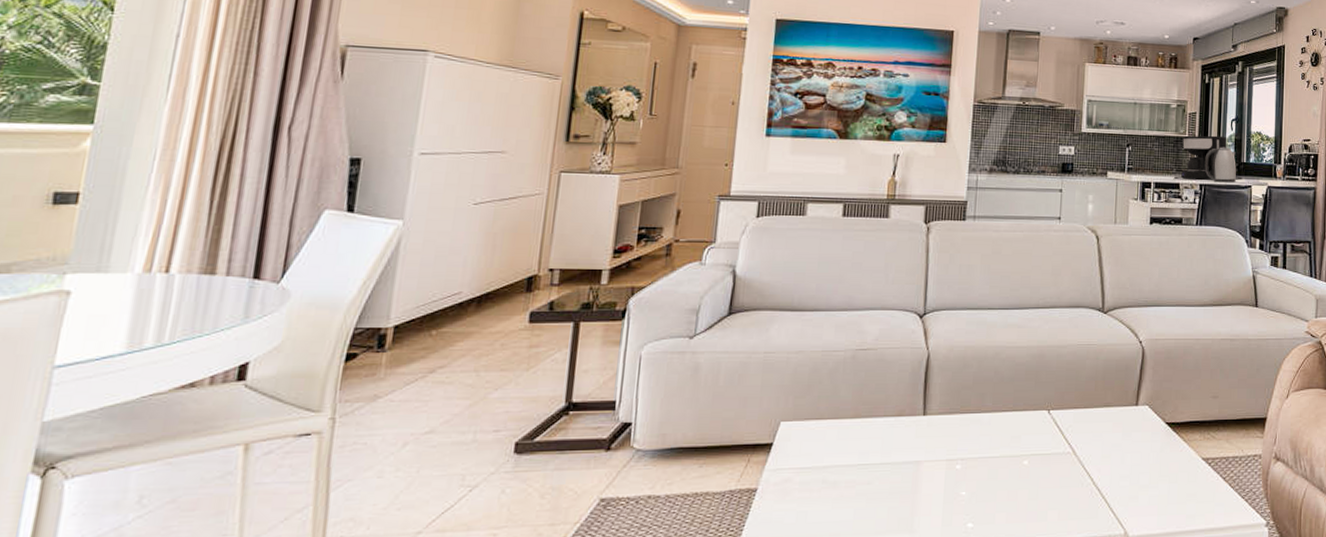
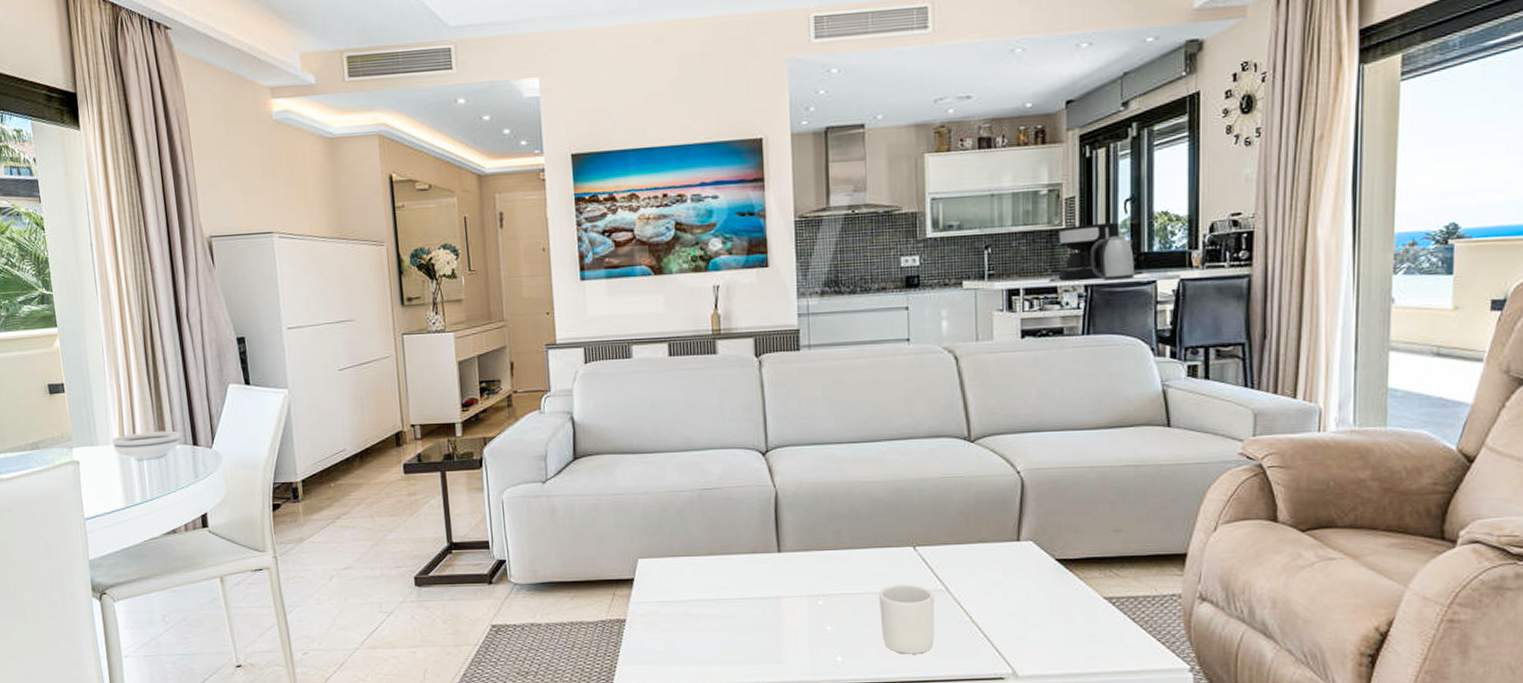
bowl: none [131,259,240,294] -> present [112,430,181,460]
mug: none [1012,447,1062,518] -> present [879,584,935,654]

